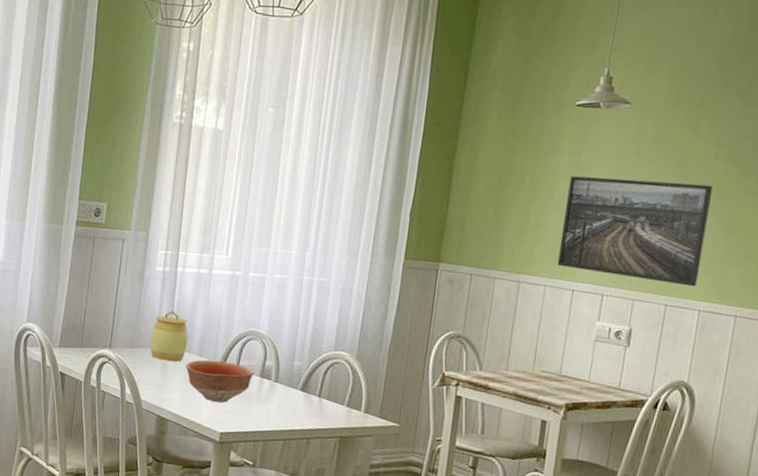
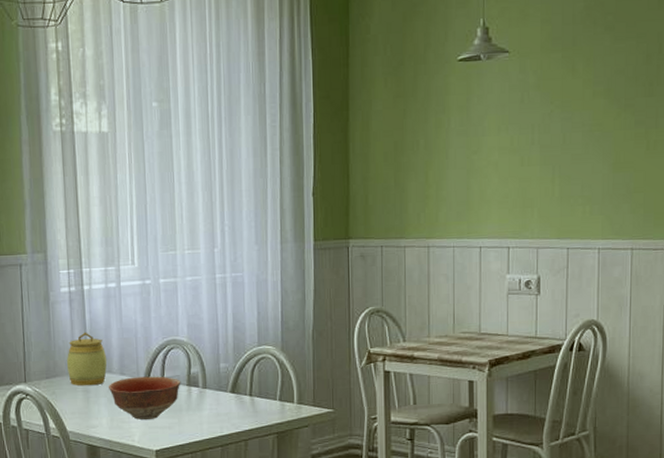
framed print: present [557,176,713,287] -> none [462,124,595,227]

